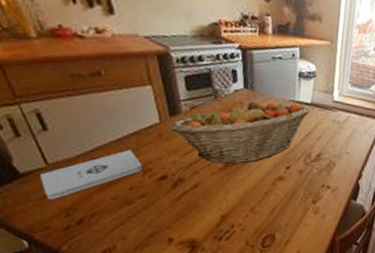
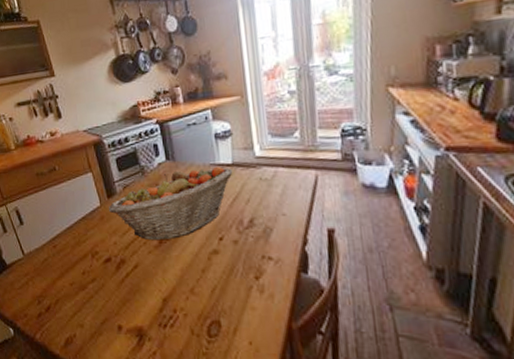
notepad: present [40,149,142,200] -> none [20,234,91,288]

